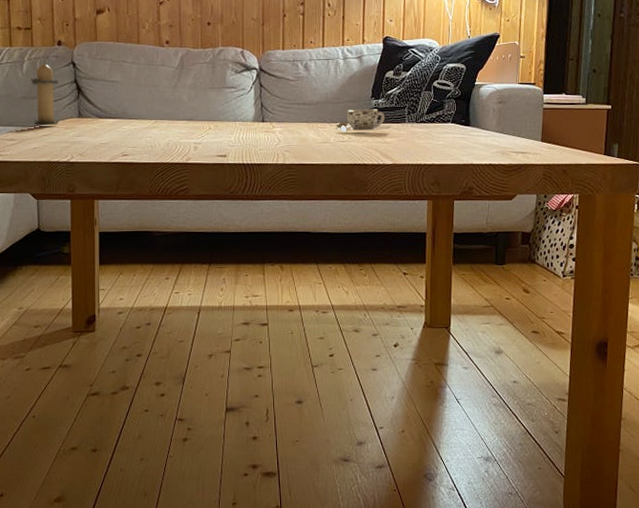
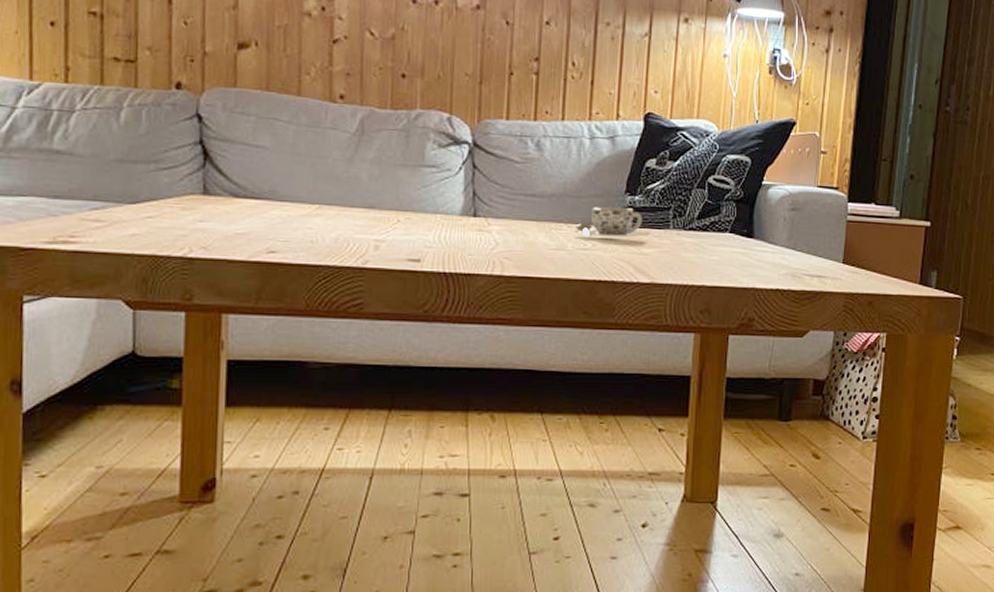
candle: present [31,59,59,125] -> none [131,108,175,203]

